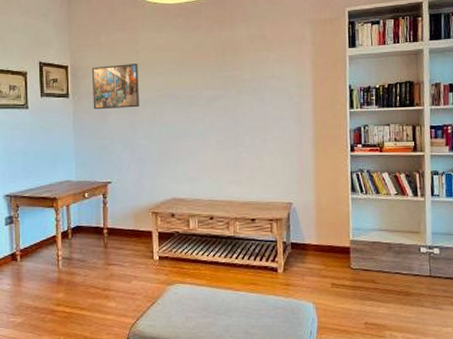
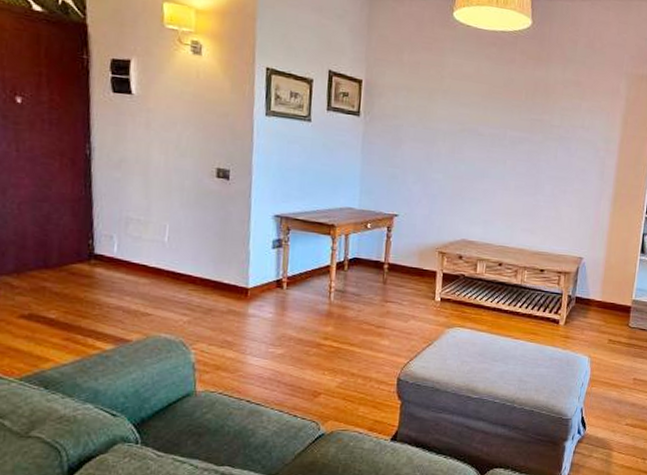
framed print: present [91,64,139,110] -> none [386,86,442,139]

